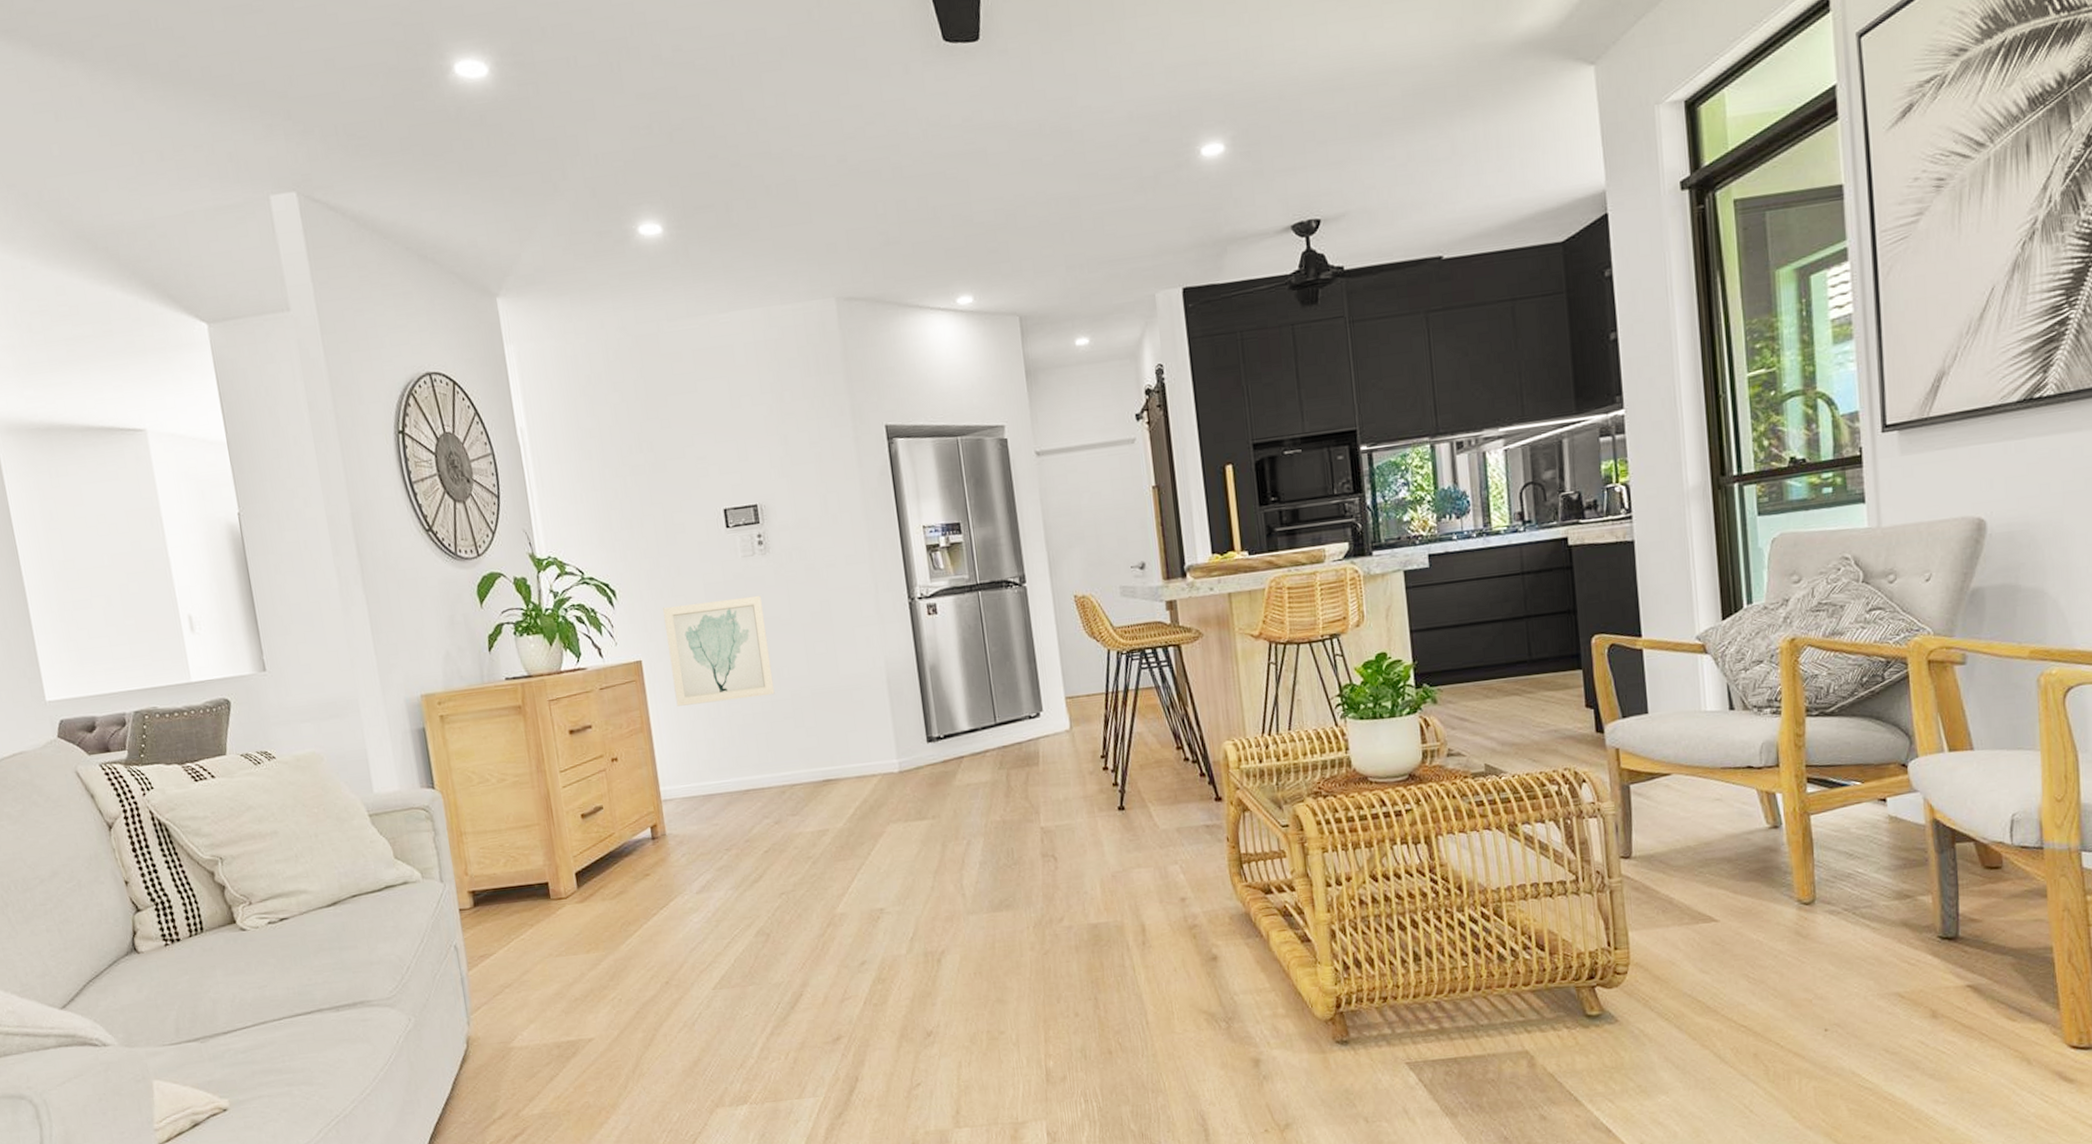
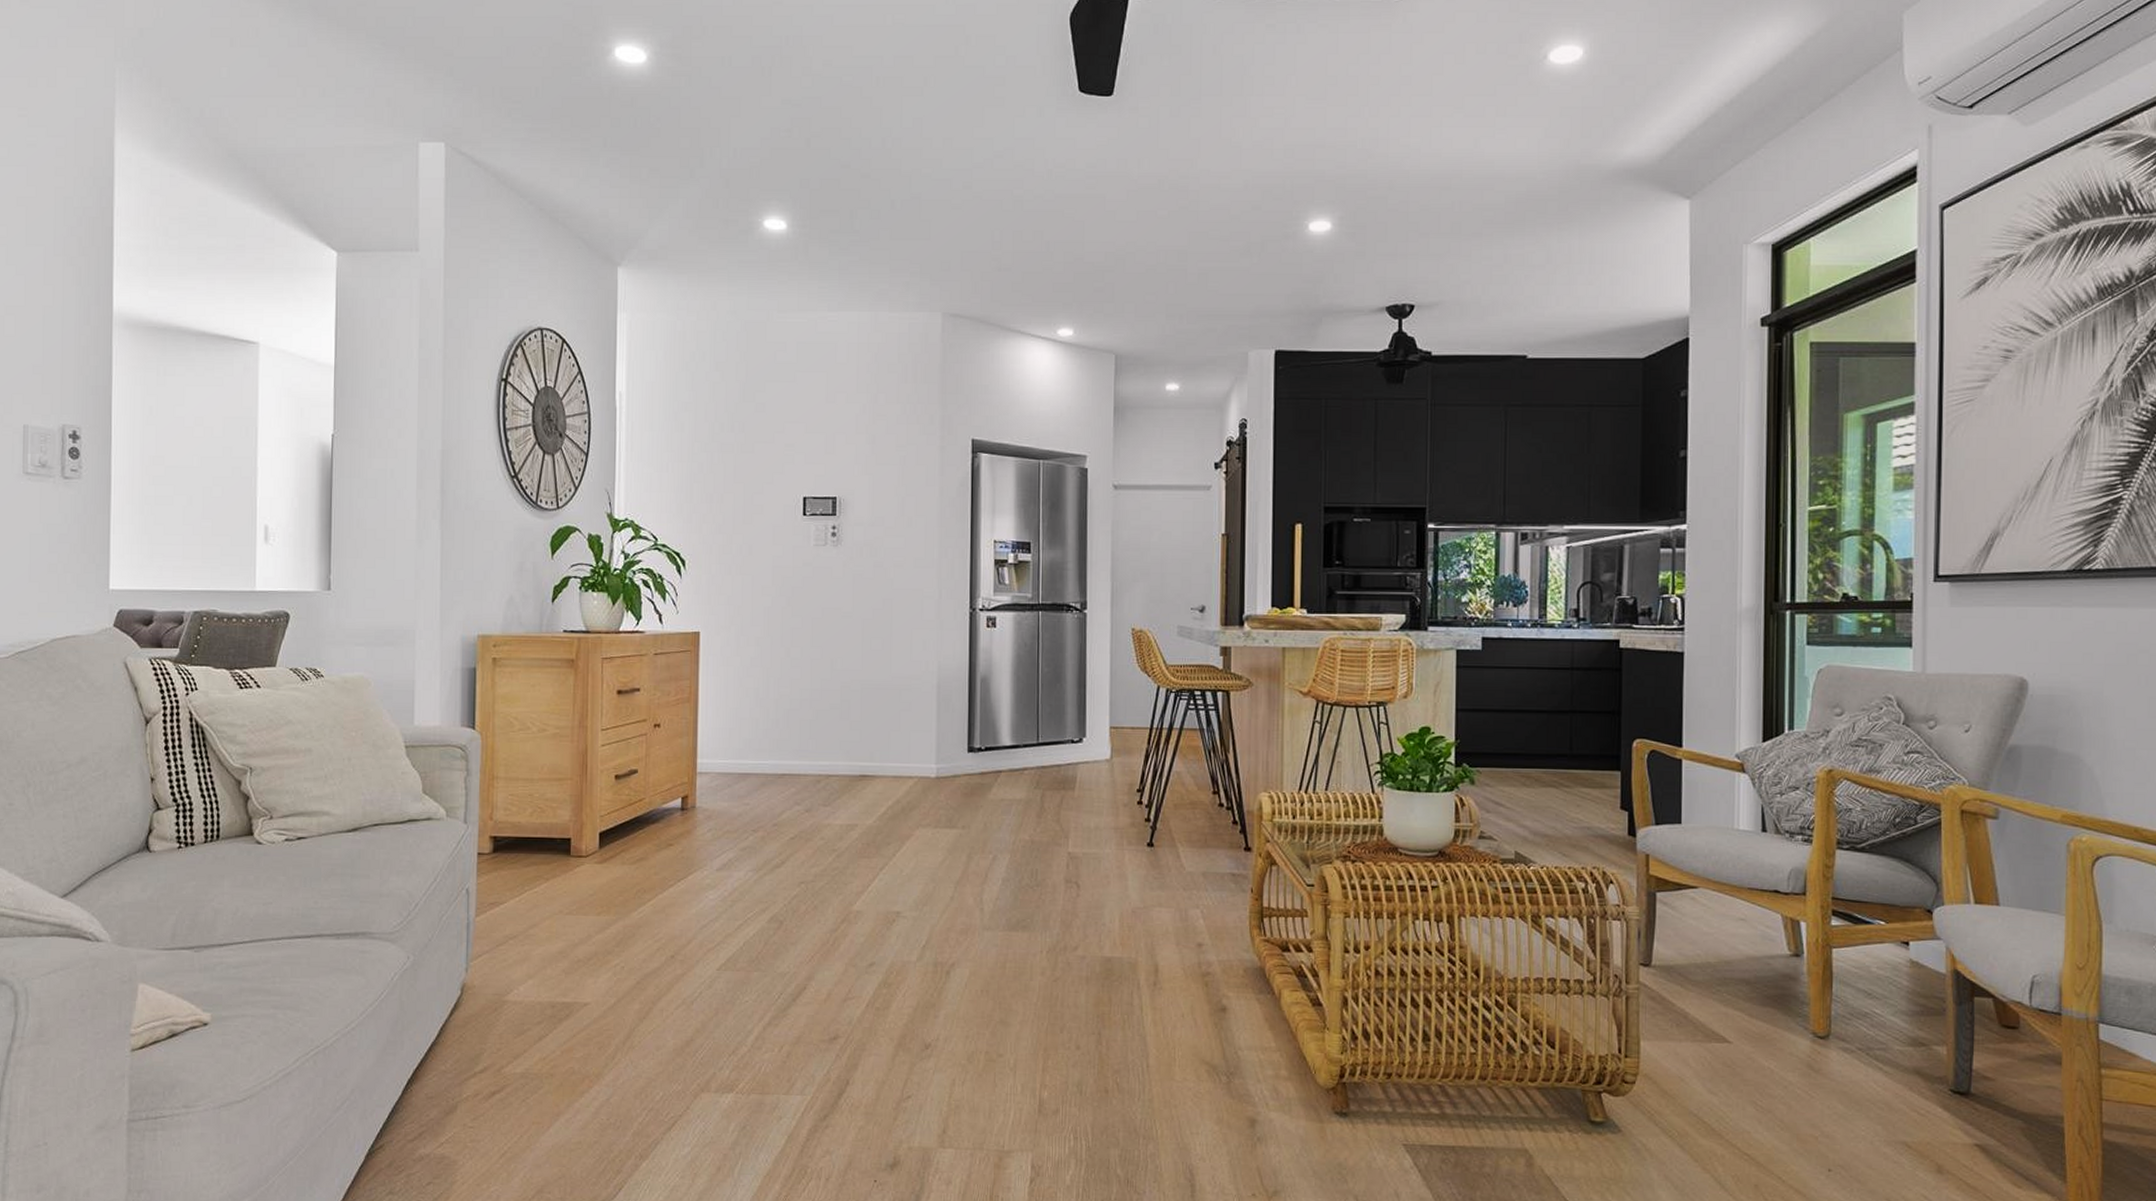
wall art: present [663,595,775,706] -> none [727,583,827,684]

